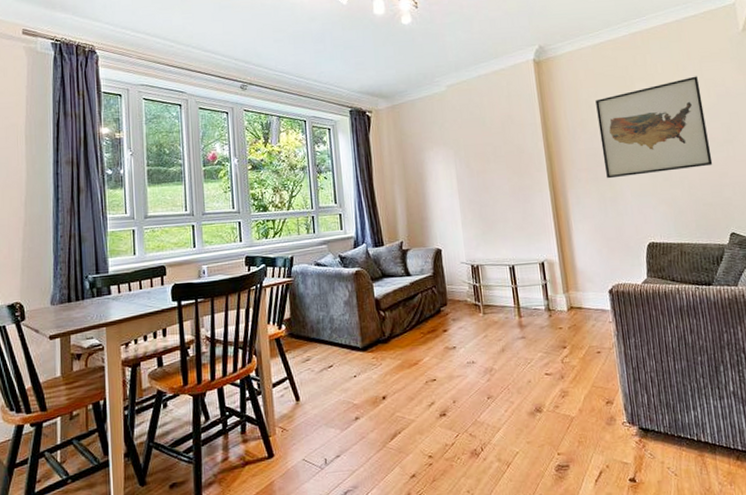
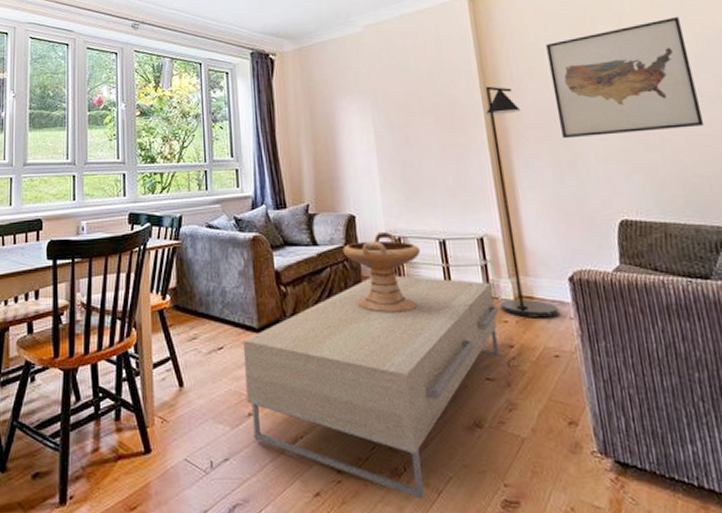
coffee table: none [350,296,556,472] -> present [244,275,500,500]
decorative bowl: none [431,262,494,328] -> present [342,232,420,313]
floor lamp: none [547,136,601,324] -> present [485,86,559,318]

